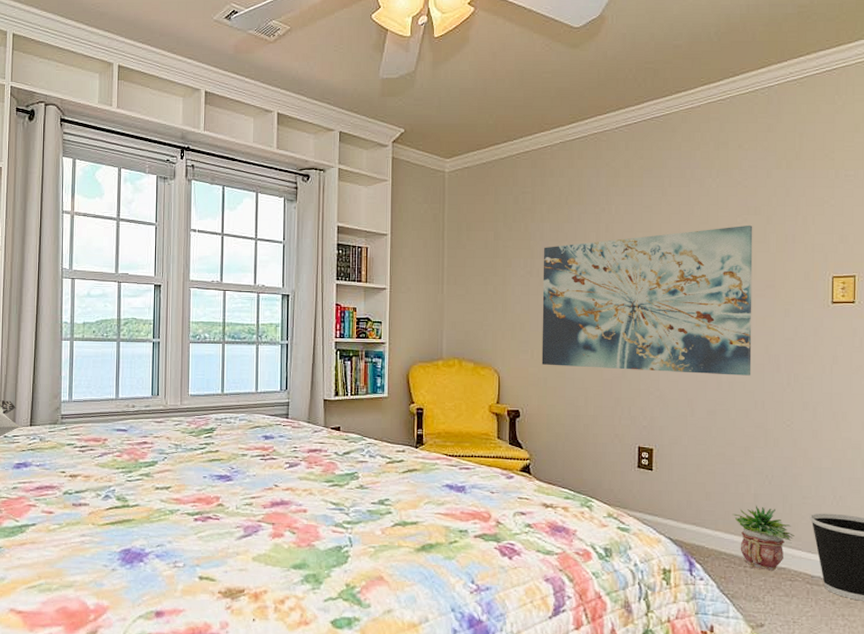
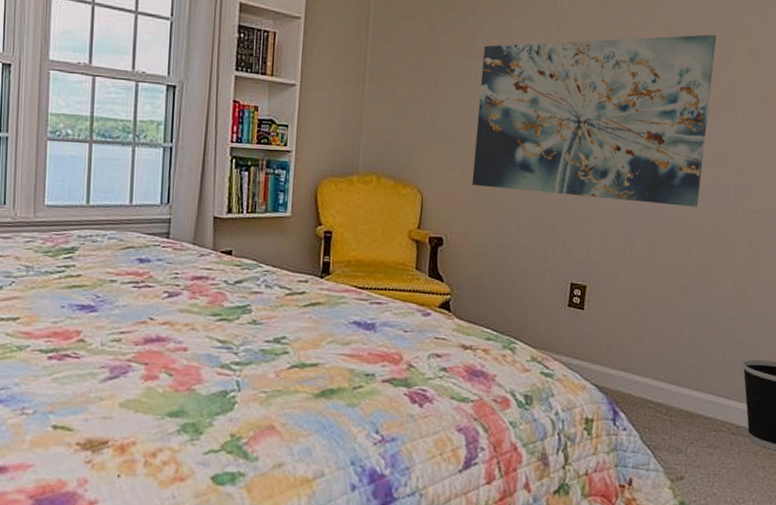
potted plant: present [732,505,794,572] -> none [663,350,725,421]

